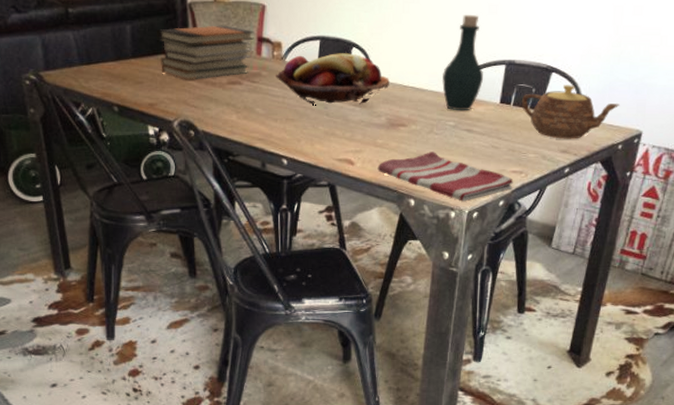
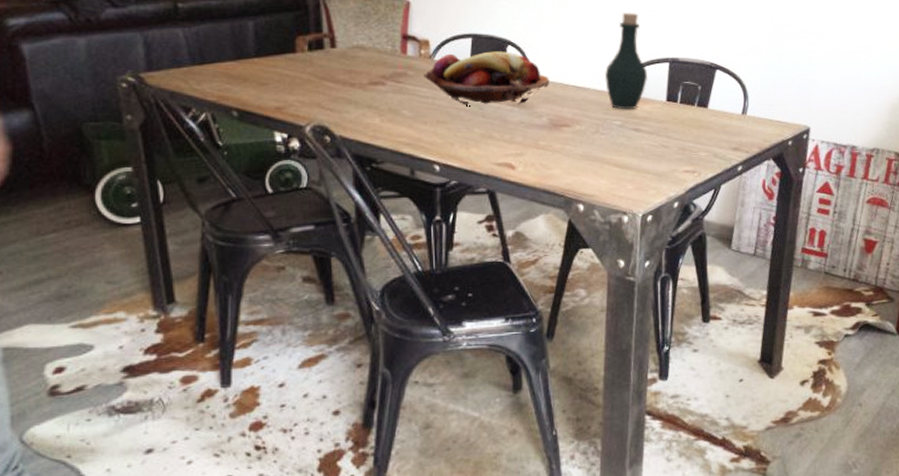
book stack: present [158,25,254,80] -> none [287,22,398,81]
dish towel: present [377,152,513,202] -> none [541,153,687,205]
teapot: present [521,85,620,139] -> none [688,82,786,137]

